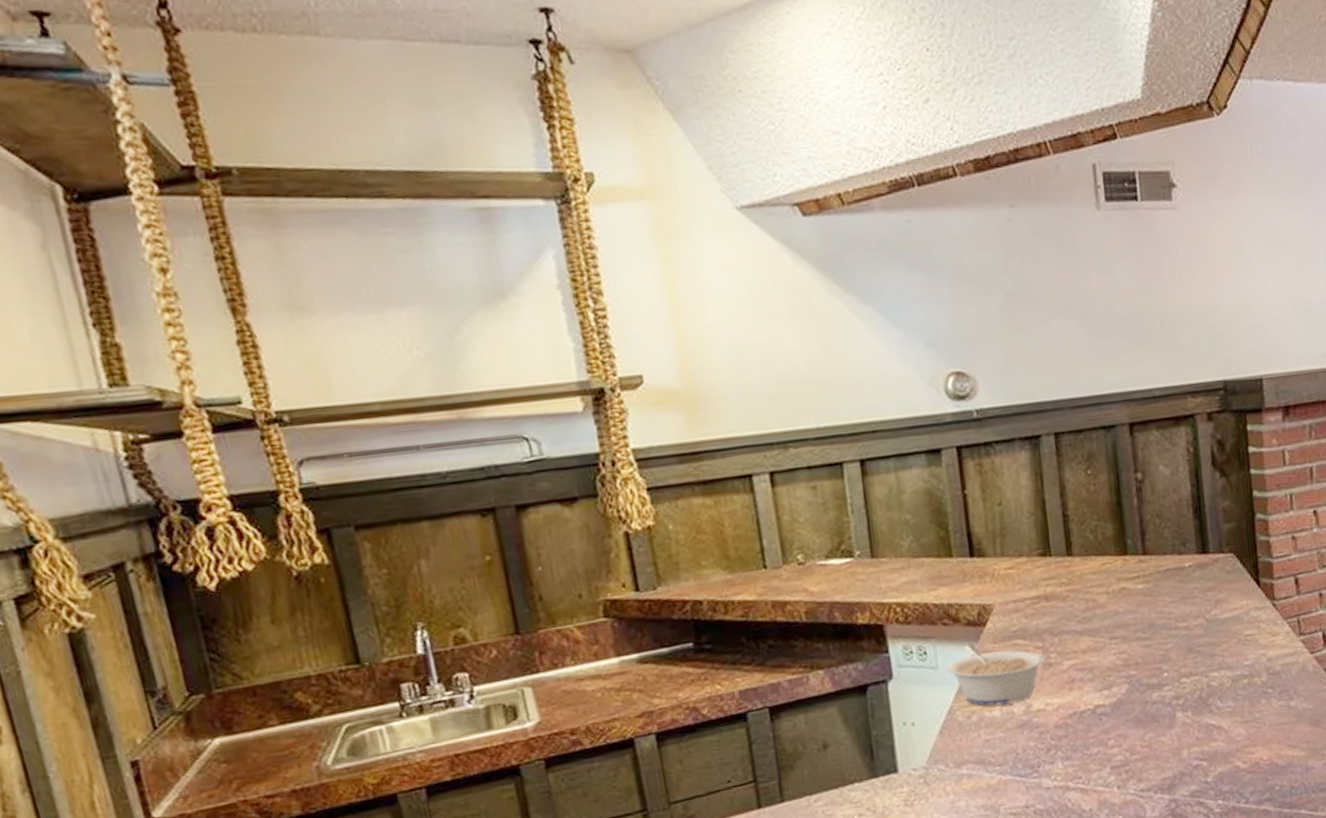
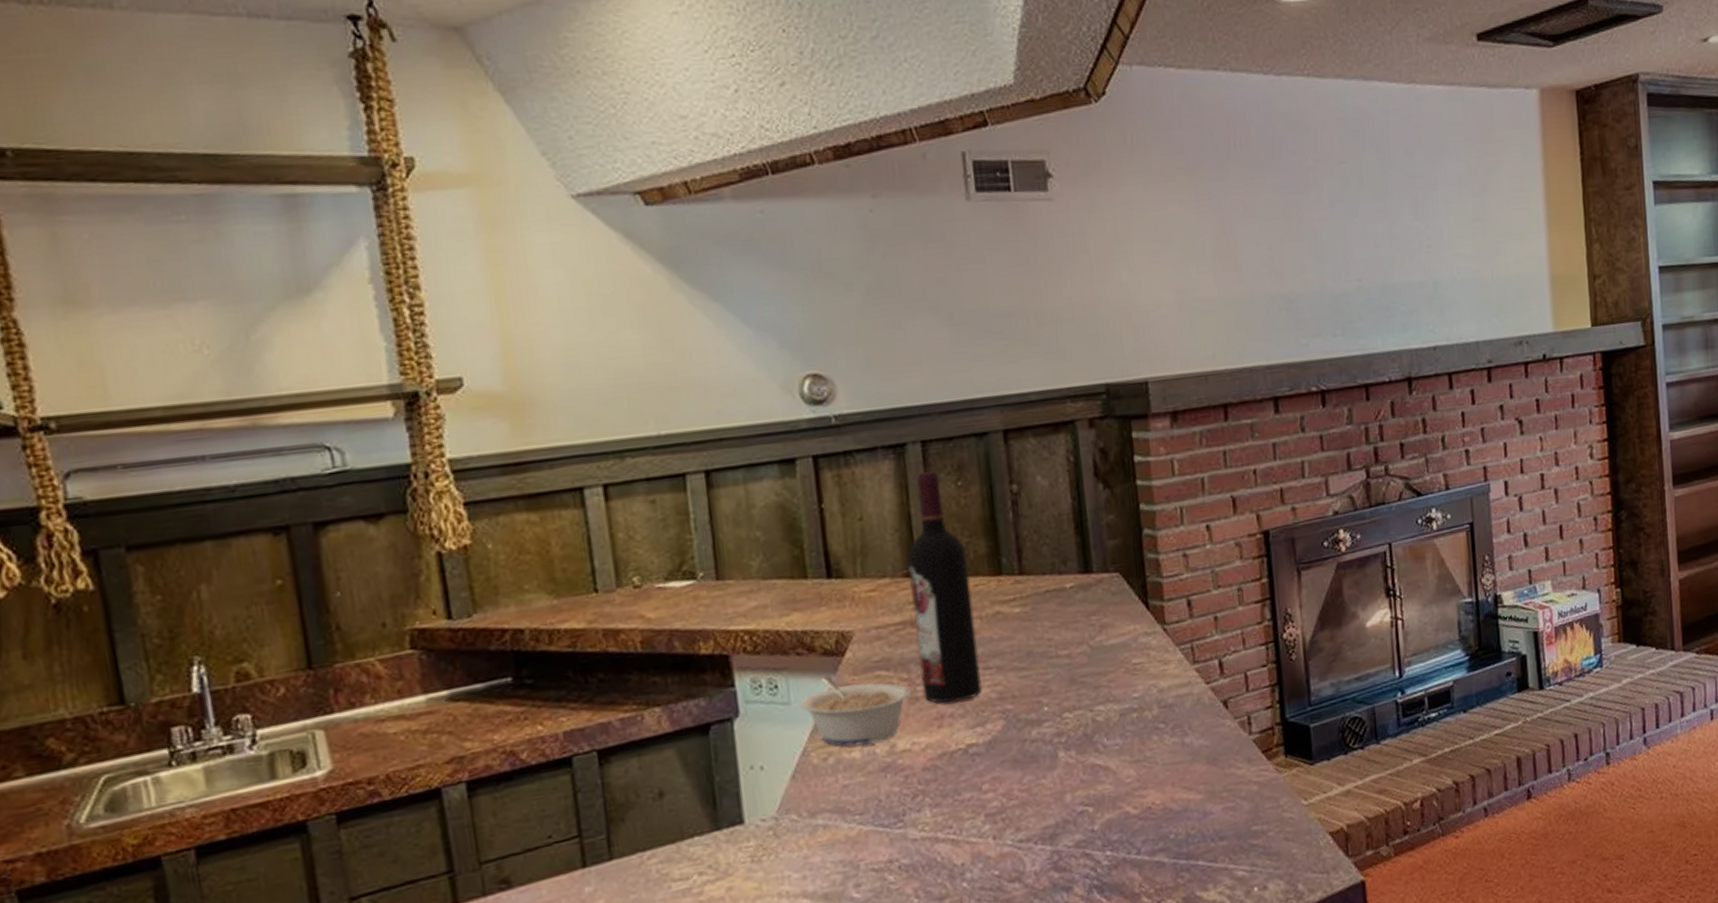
wine bottle: none [1042,461,1109,669] -> present [907,471,982,703]

